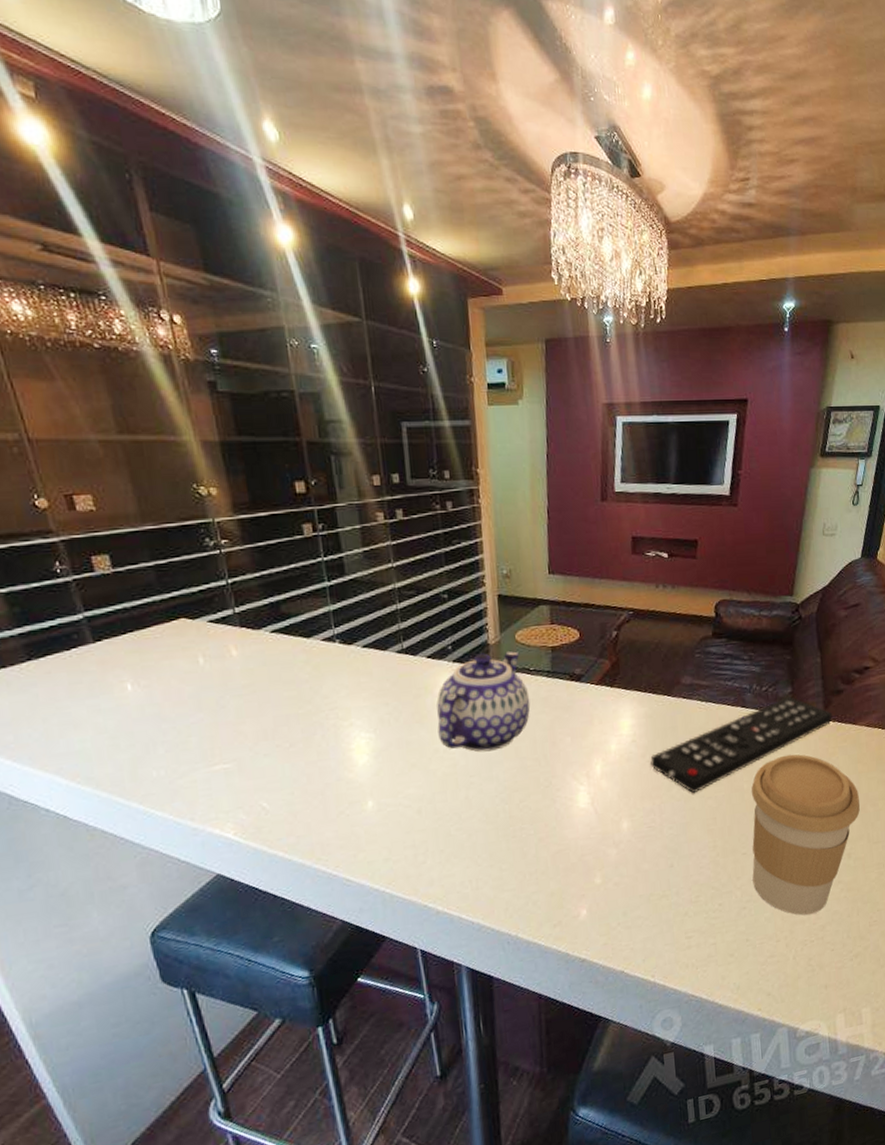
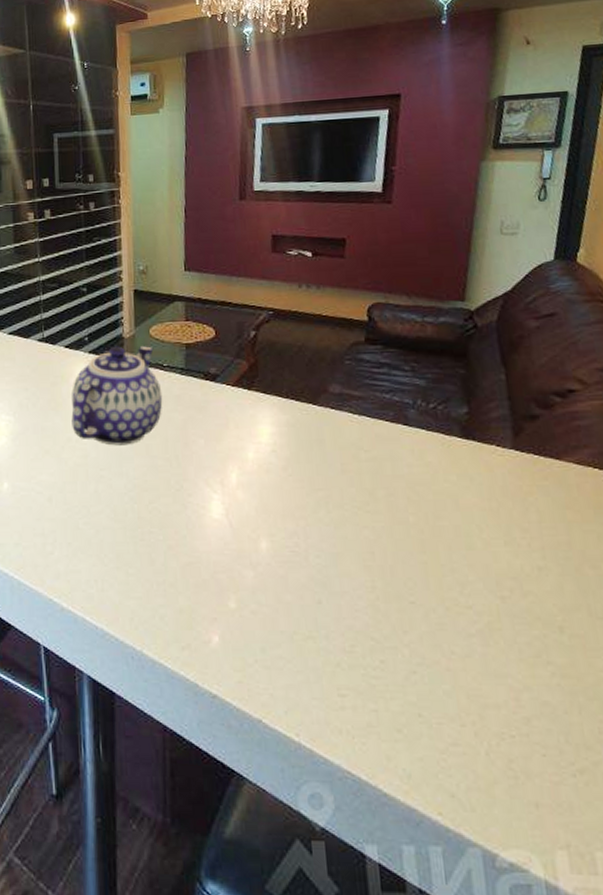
remote control: present [649,696,832,794] -> none [292,418,526,520]
coffee cup: present [751,754,860,916] -> none [418,487,574,698]

